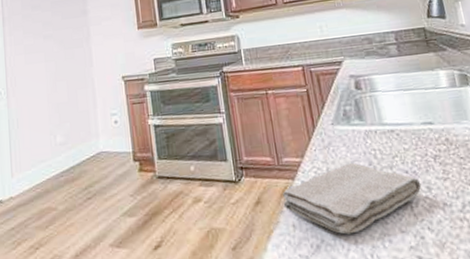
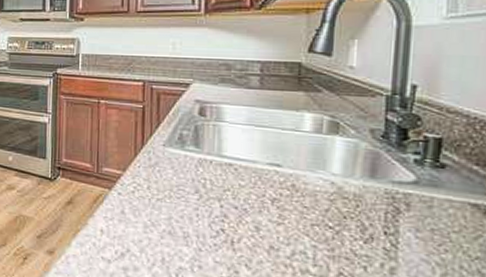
washcloth: present [283,162,422,235] -> none [95,186,250,252]

